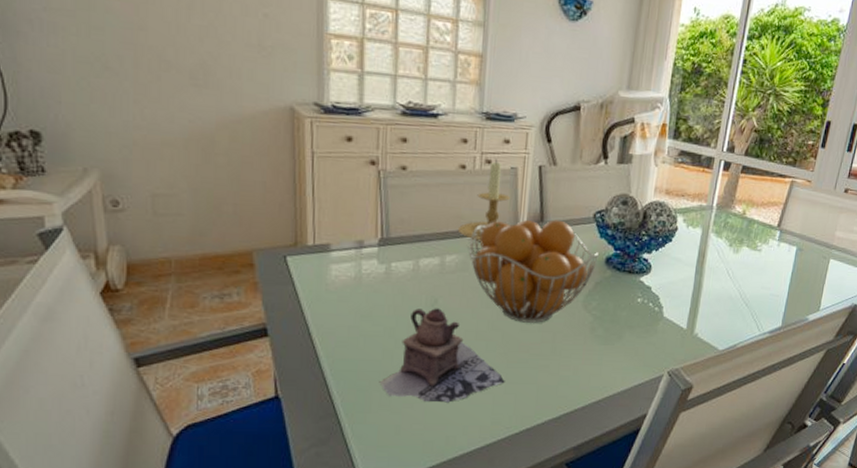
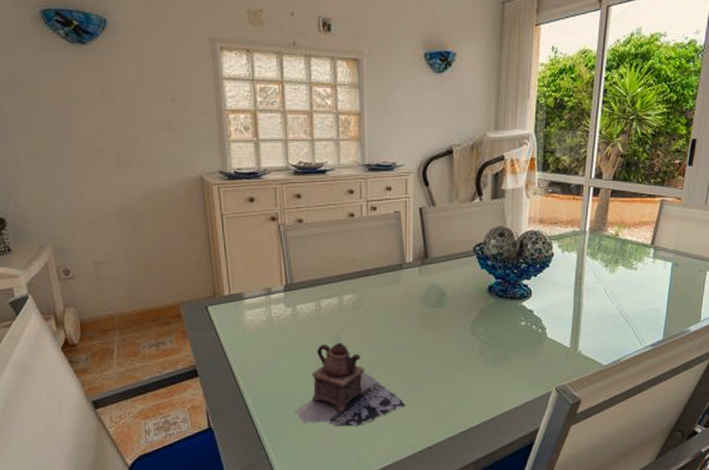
candle holder: present [457,159,510,242] -> none [351,205,396,281]
fruit basket: present [468,220,600,323] -> none [363,255,482,351]

